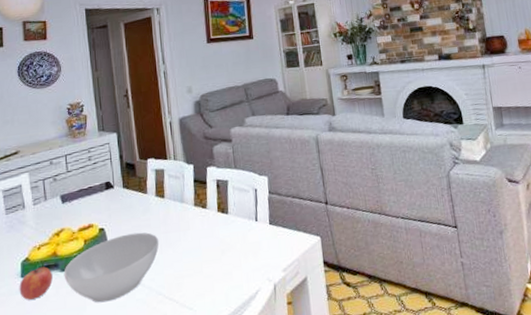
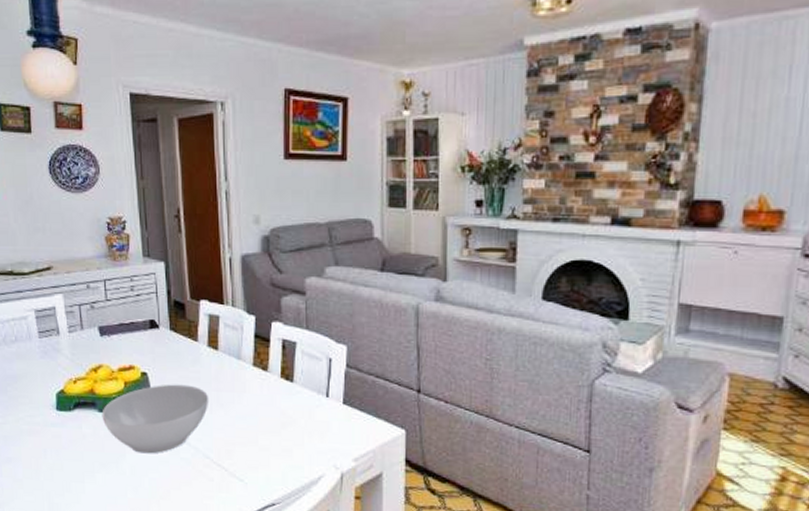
fruit: present [19,267,53,300] -> none [54,403,90,435]

